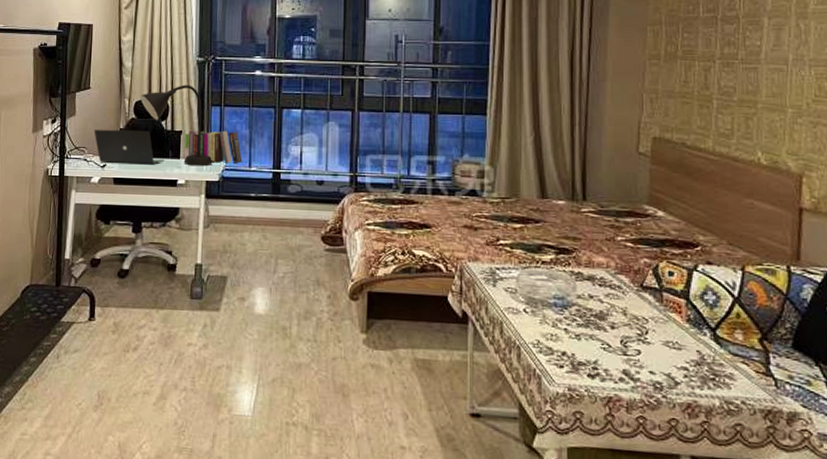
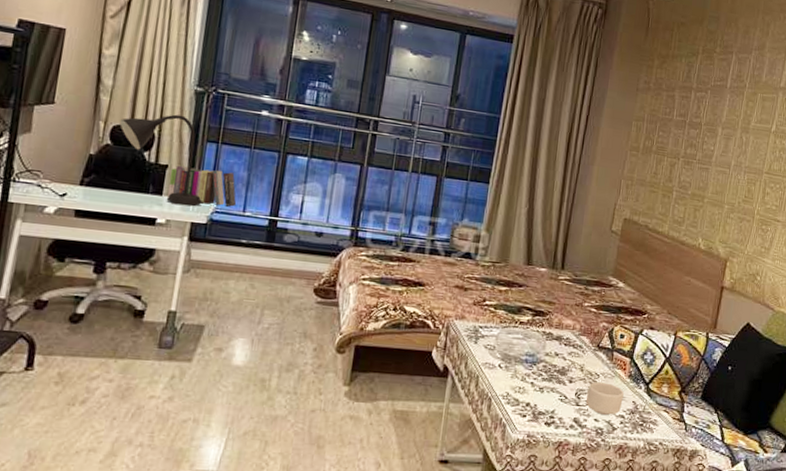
laptop: present [94,129,165,165] -> none [54,151,144,200]
mug: none [634,327,684,368] -> present [585,382,624,416]

